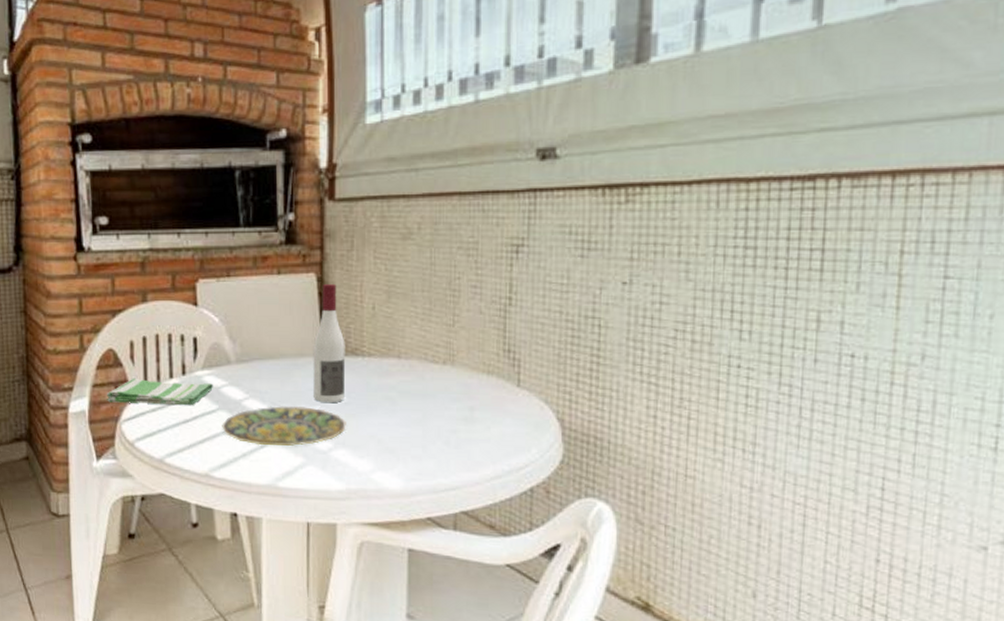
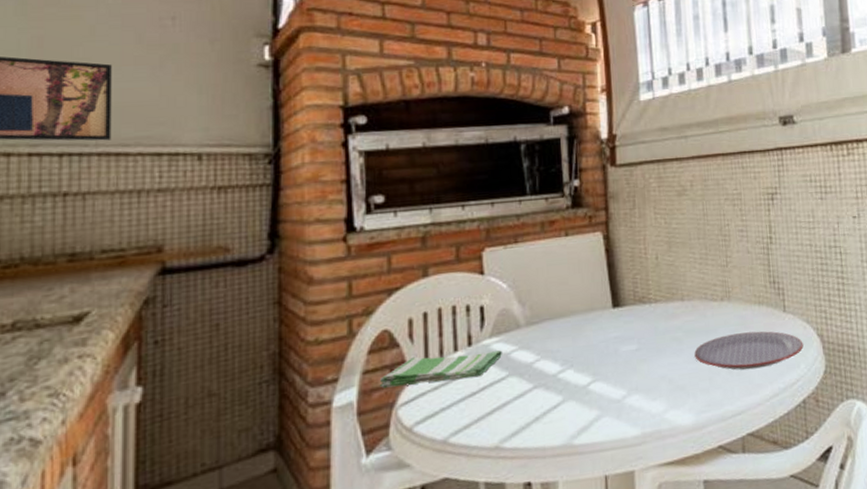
plate: present [222,406,346,446] -> none [512,359,638,406]
wine bottle: present [313,283,346,403] -> none [602,239,635,353]
plate: none [408,402,538,445] -> present [694,331,804,370]

